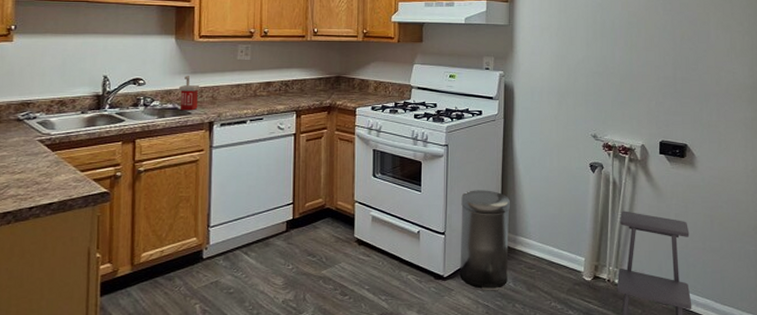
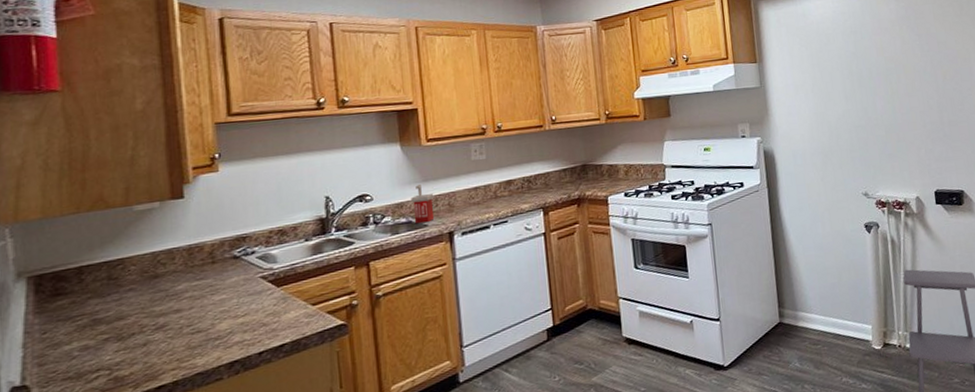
pedal bin: present [459,190,510,291] -> none [732,266,793,376]

